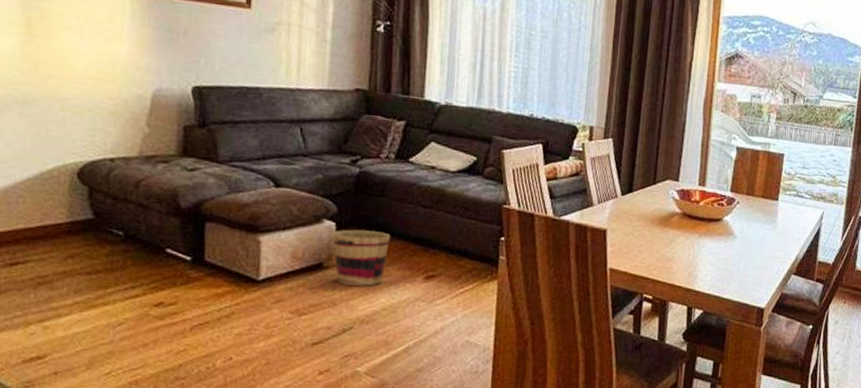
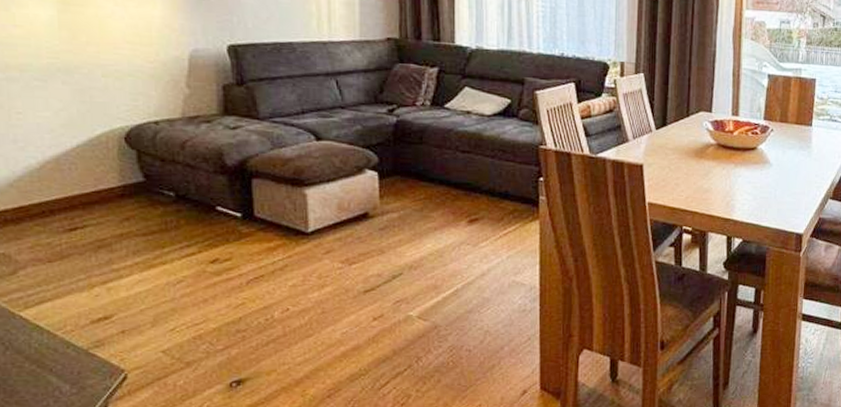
basket: present [331,229,390,287] -> none [375,178,431,234]

